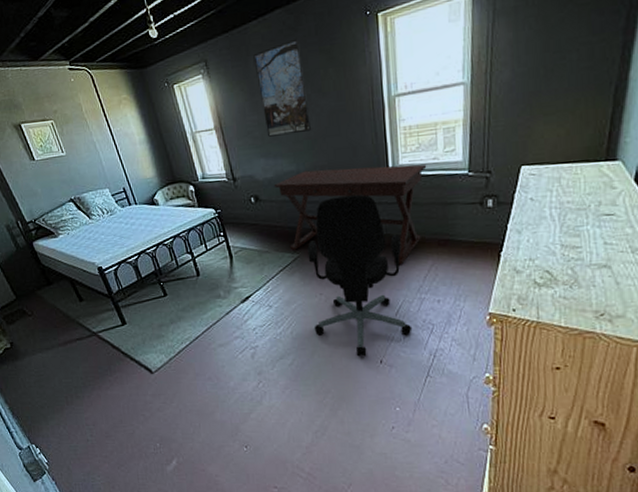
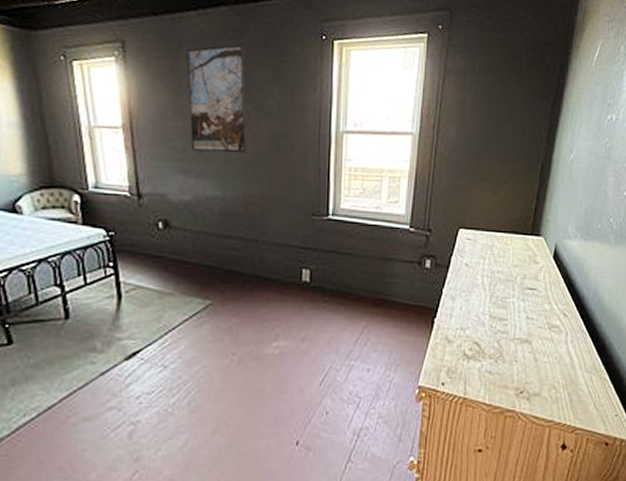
desk: present [274,164,427,265] -> none [190,198,369,325]
office chair: present [307,194,413,357] -> none [219,235,337,437]

